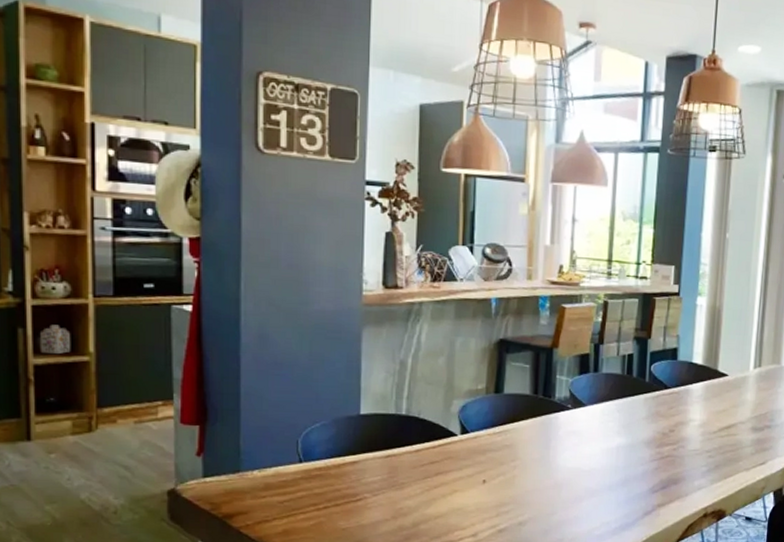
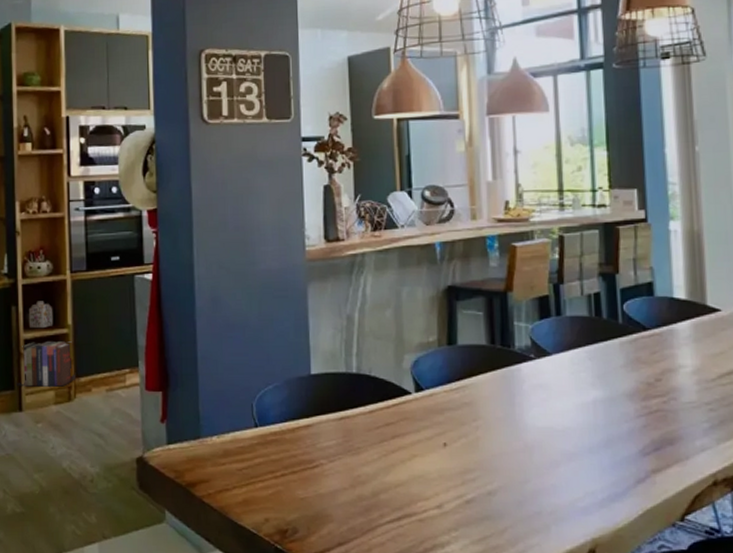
books: none [22,367,99,417] -> present [15,340,77,387]

